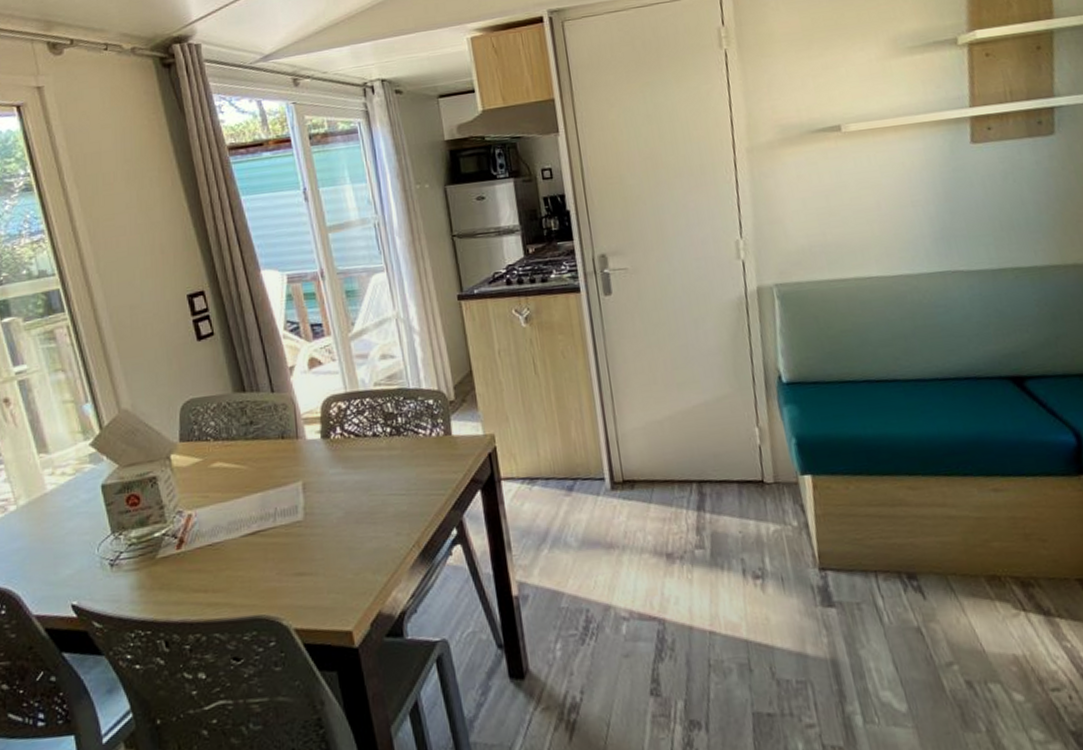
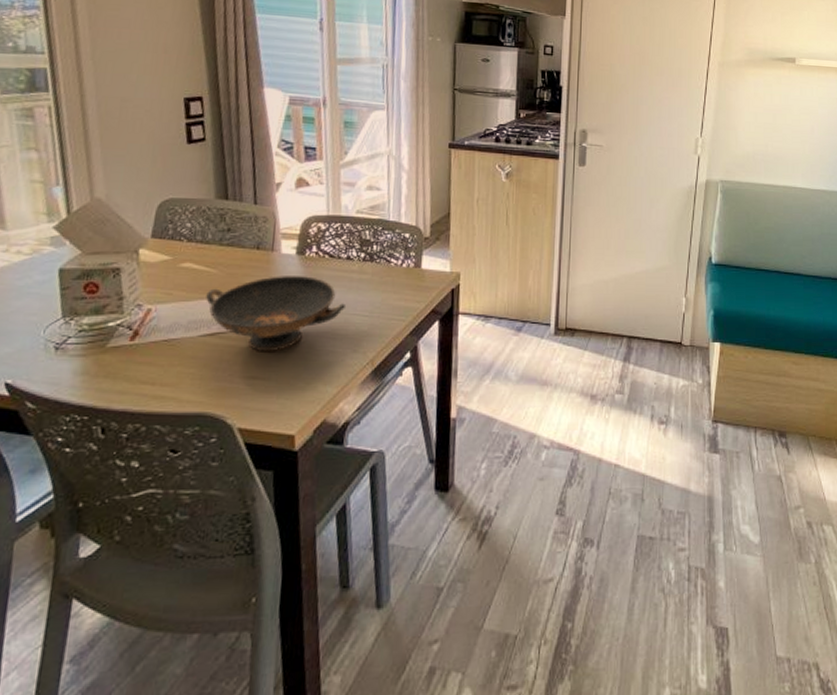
decorative bowl: none [241,460,380,546] -> present [206,276,345,352]

